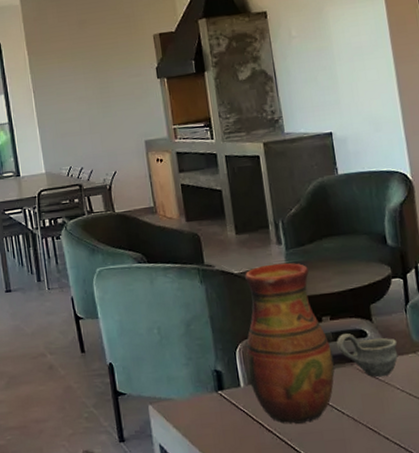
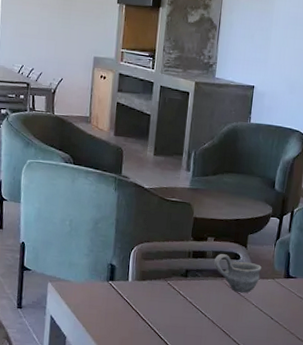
vase: present [245,262,335,424] -> none [137,186,210,319]

